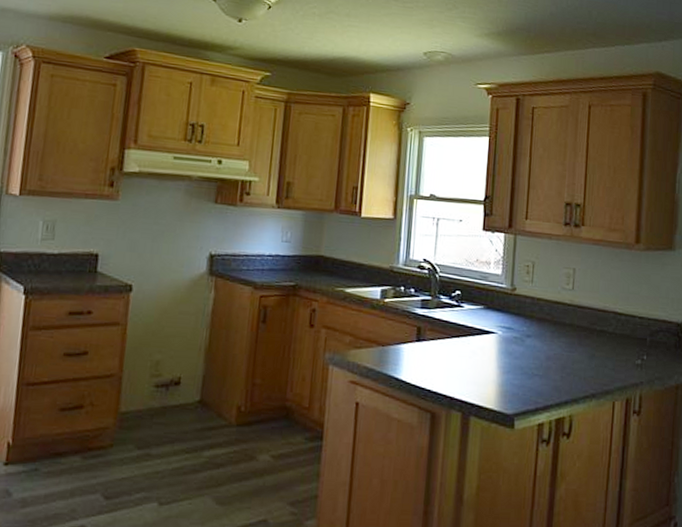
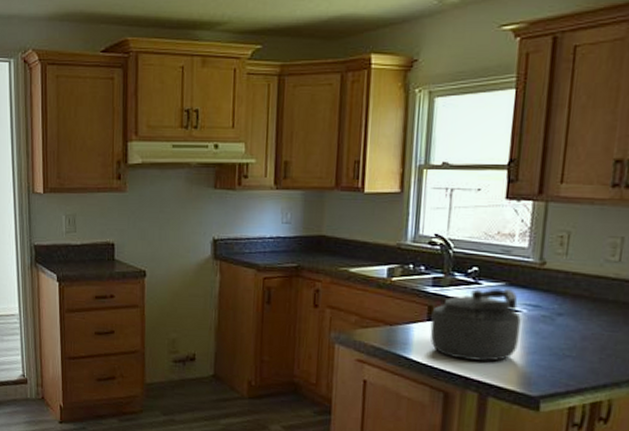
kettle: none [419,311,497,382] -> present [430,288,521,362]

